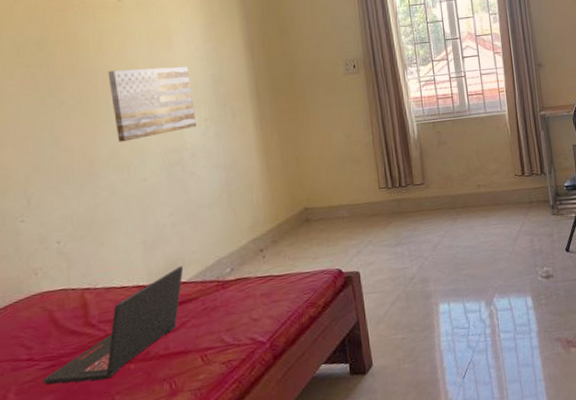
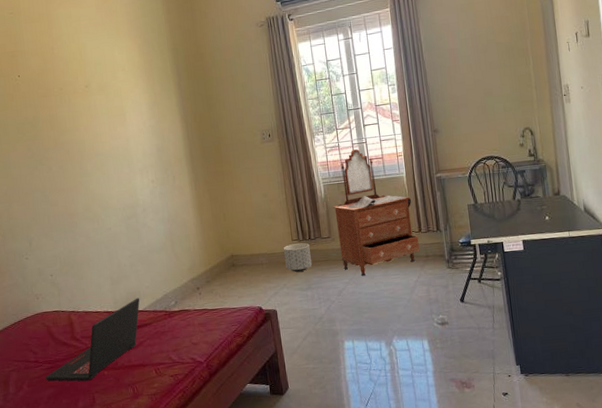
wall art: present [107,66,196,142] -> none [80,138,146,199]
planter: none [368,191,403,226] -> present [283,243,313,272]
dresser: none [426,83,523,228] -> present [332,148,420,277]

